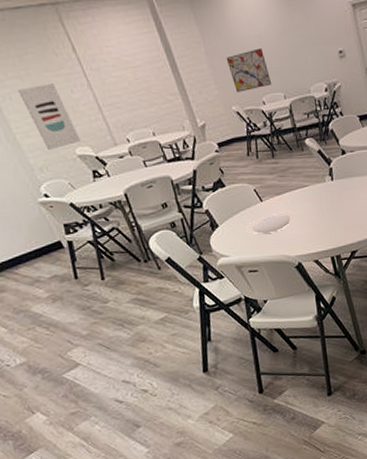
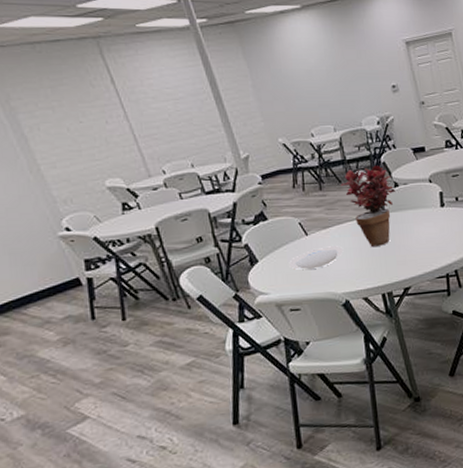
wall art: present [18,84,81,150] -> none [48,115,111,181]
wall art: present [226,48,271,92] -> none [274,82,321,125]
potted plant: none [291,133,343,213] -> present [340,165,395,248]

